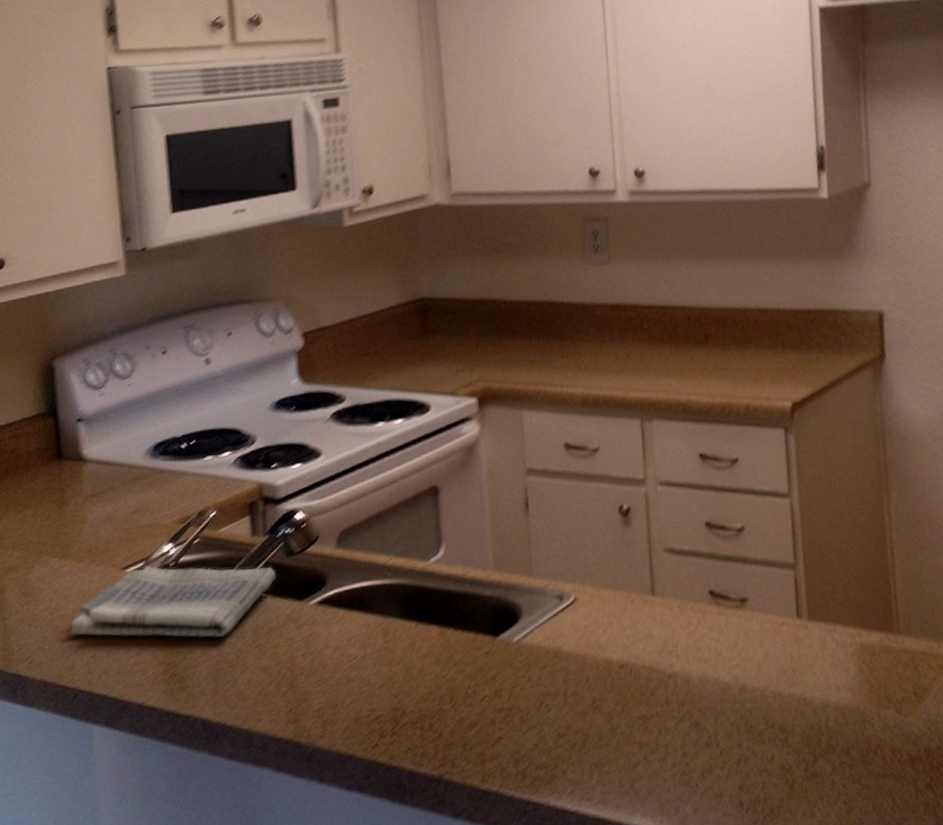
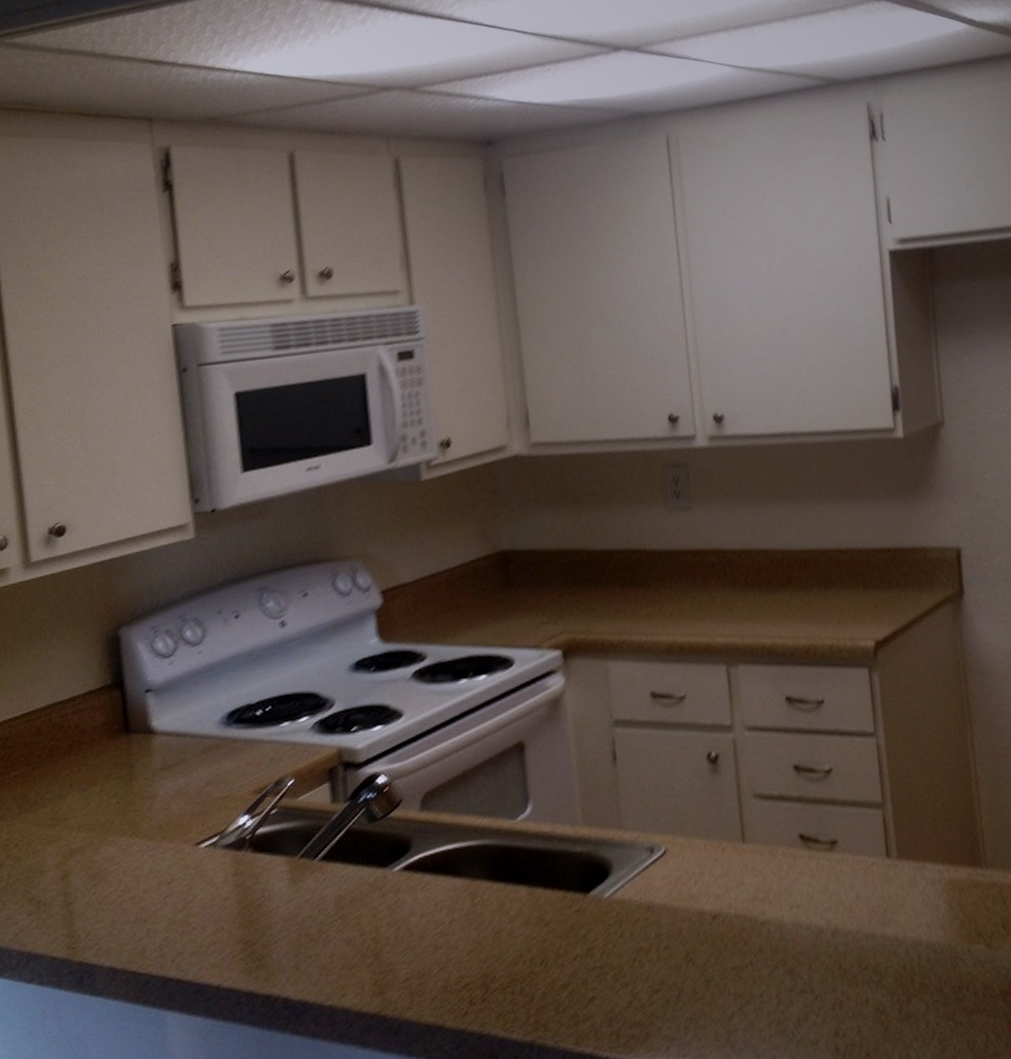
dish towel: present [70,566,276,639] -> none [141,833,358,918]

